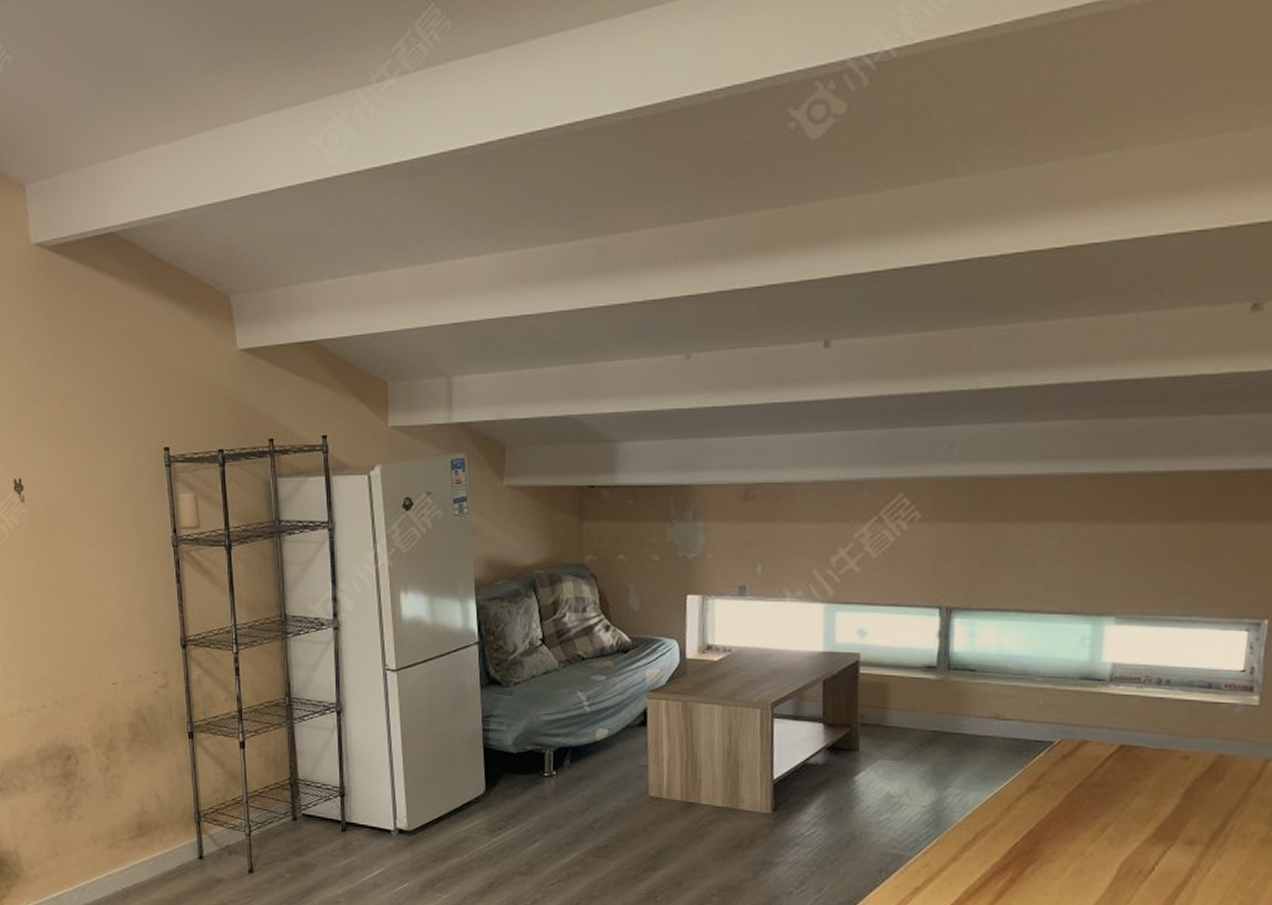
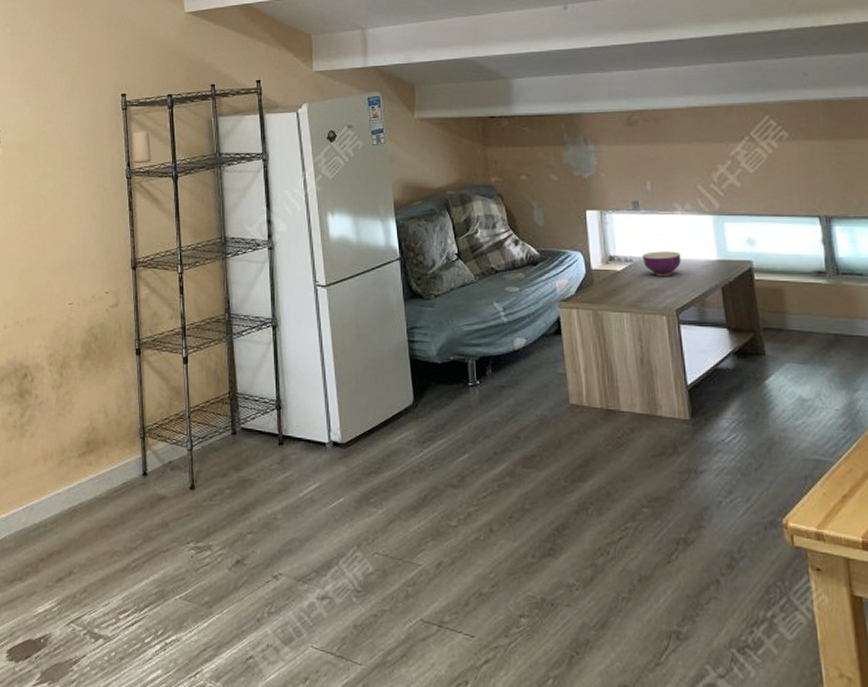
bowl: none [742,641,784,668] -> present [642,251,681,277]

